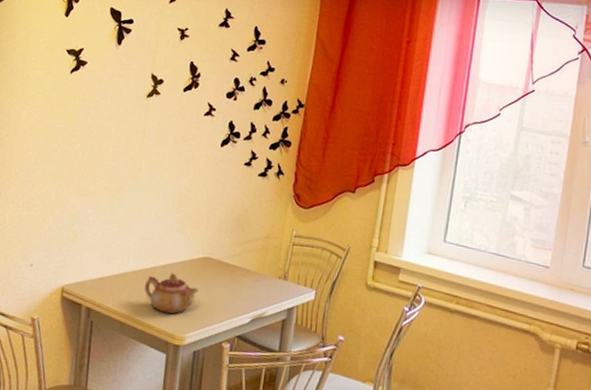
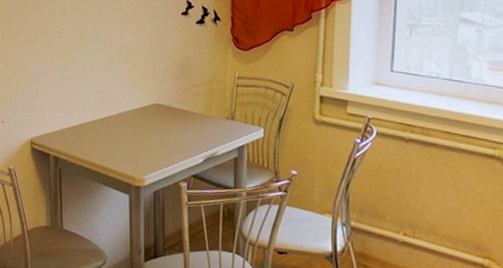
teapot: present [144,273,199,315] -> none [102,121,152,159]

